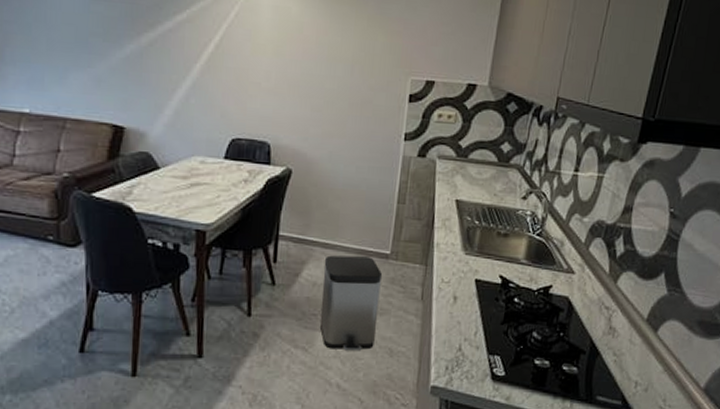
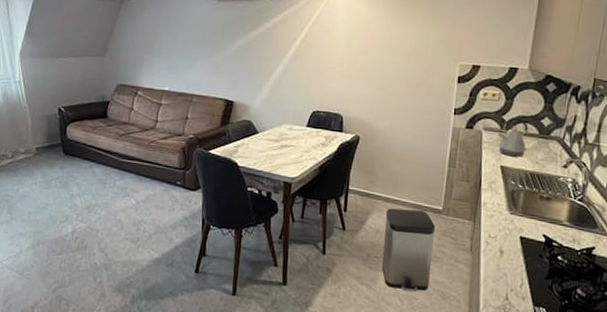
kettle: none [454,142,487,189] -> present [498,117,528,157]

